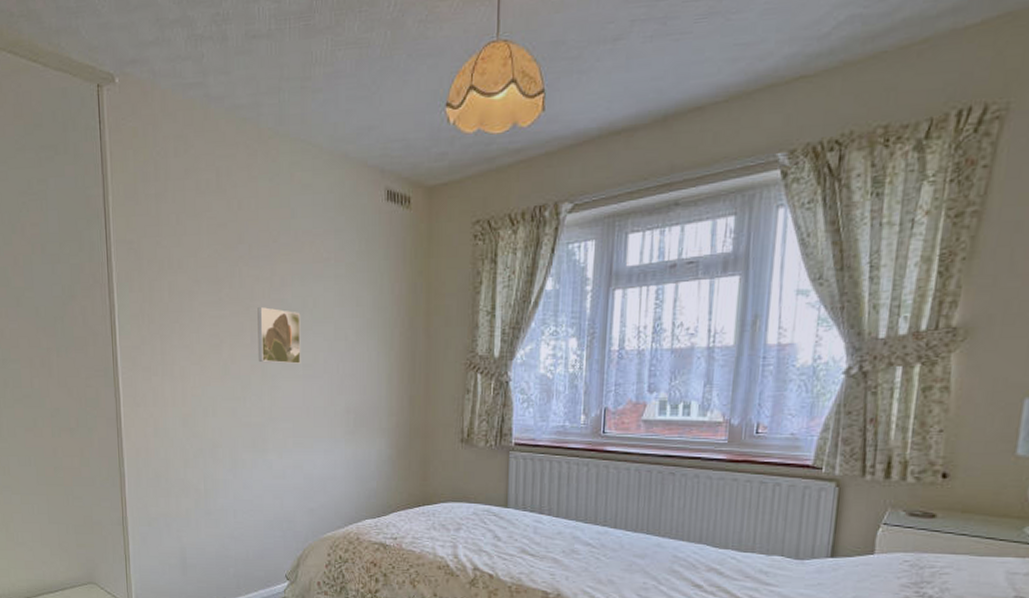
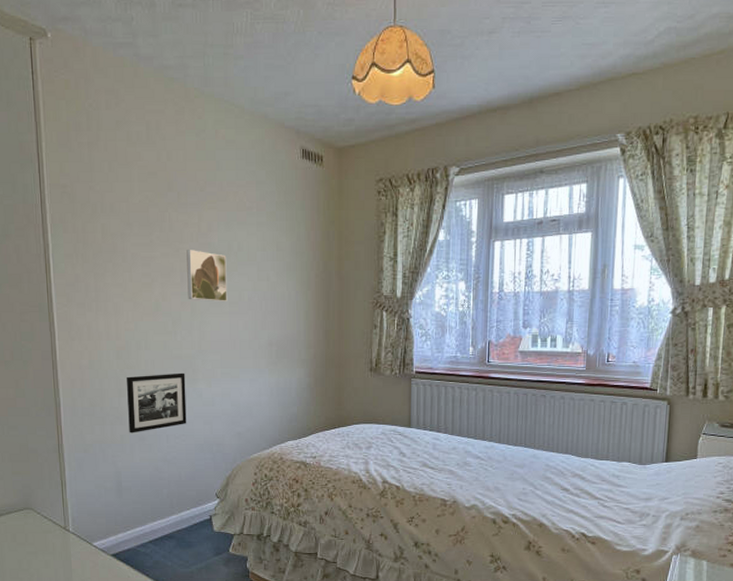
picture frame: none [193,442,256,507] -> present [127,372,187,433]

